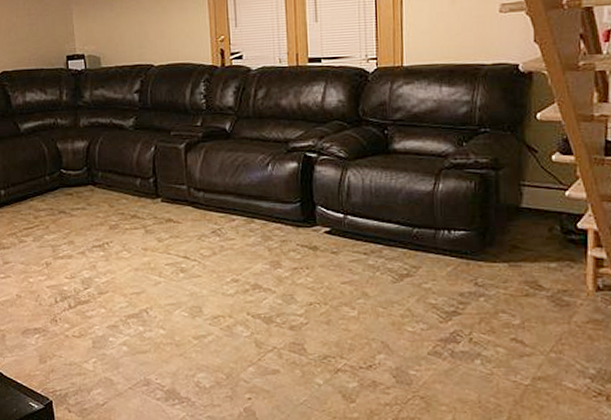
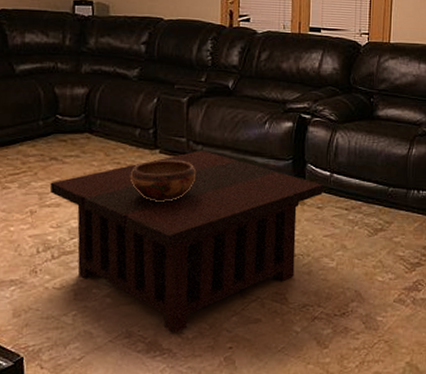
coffee table: none [61,196,337,382] -> present [49,150,323,333]
decorative bowl: none [134,208,200,251] -> present [130,159,197,202]

